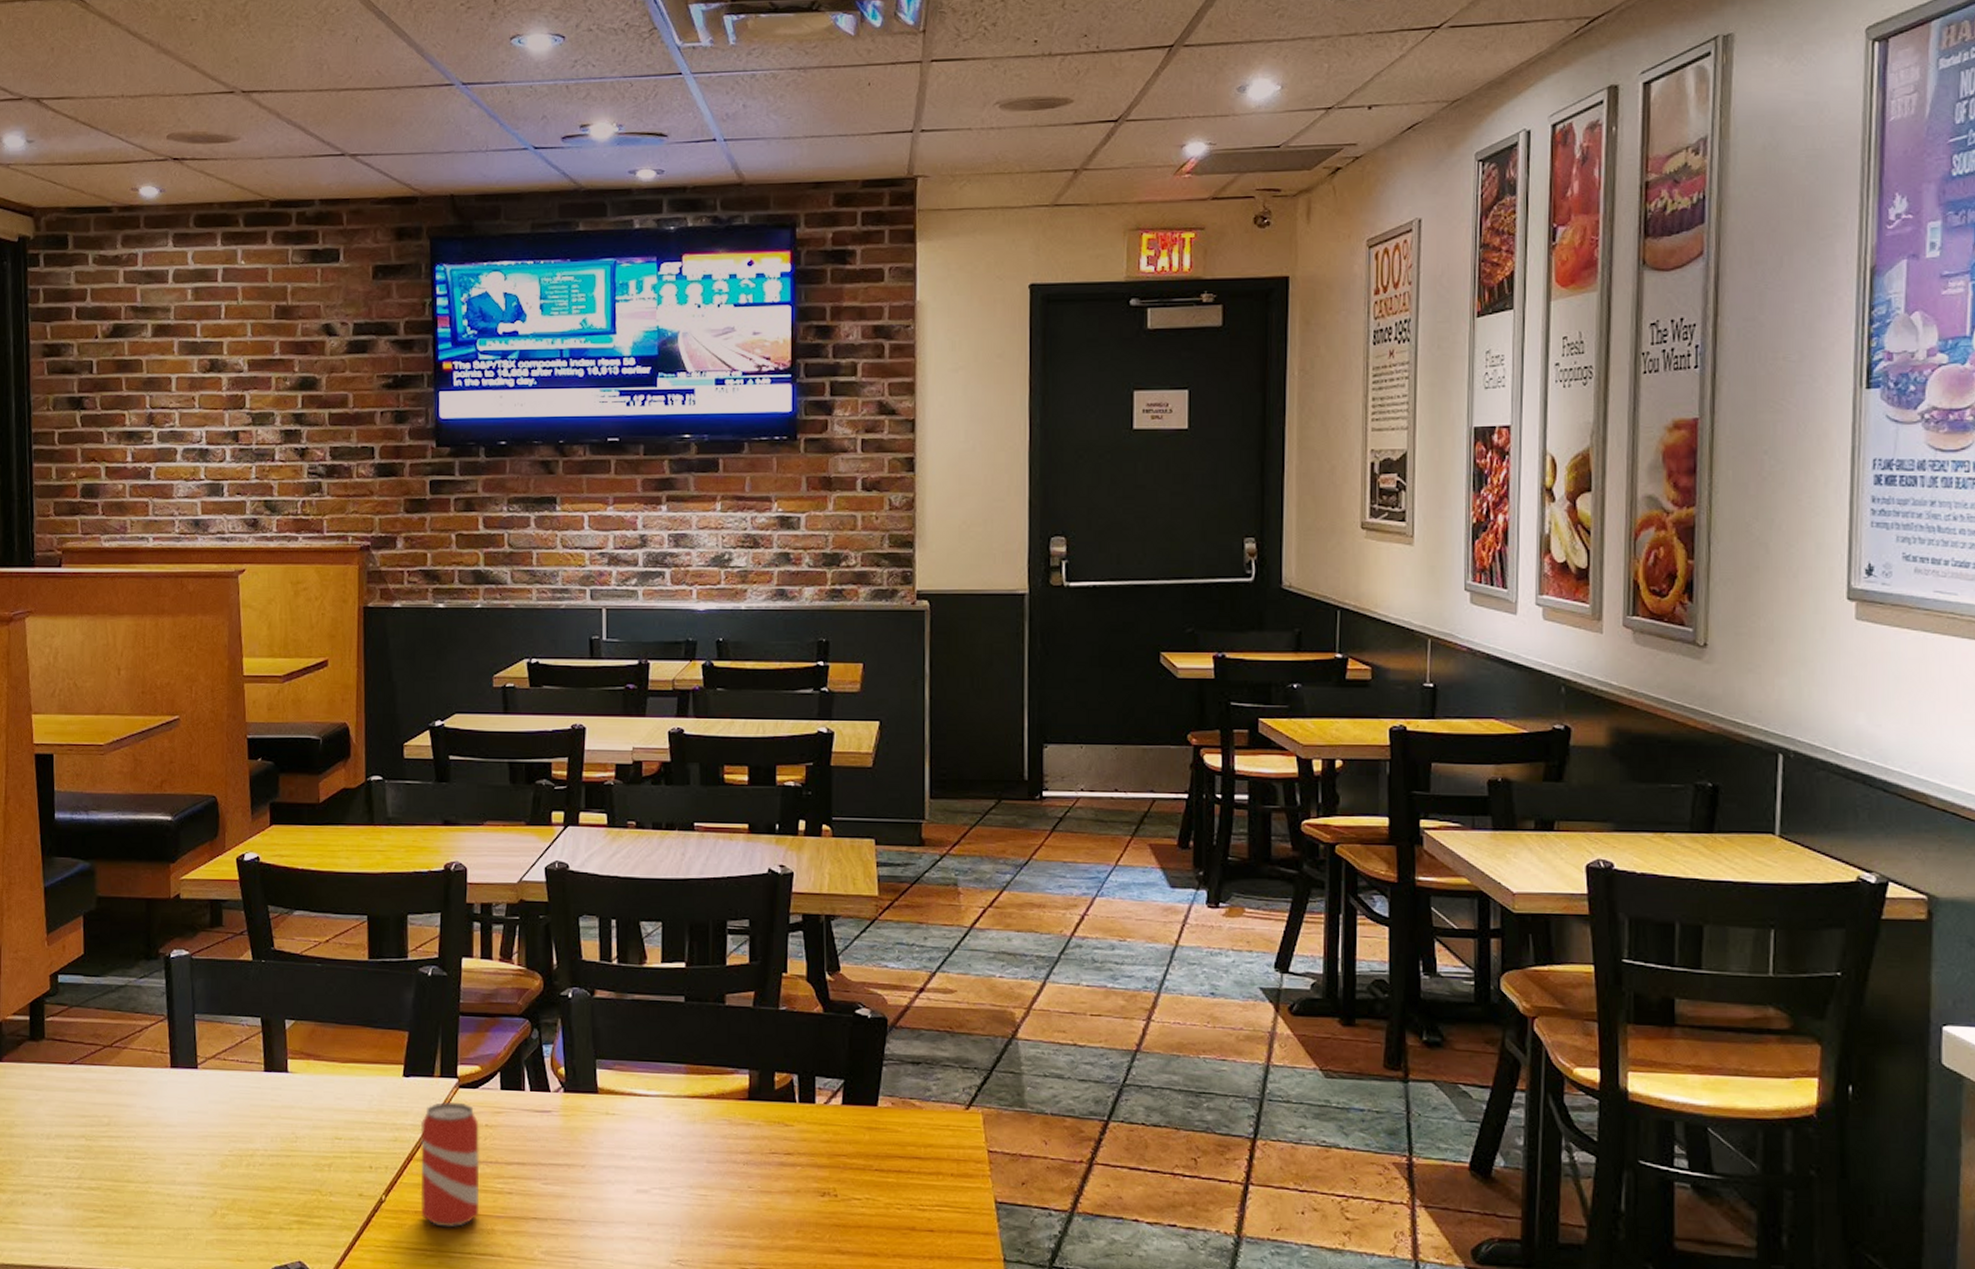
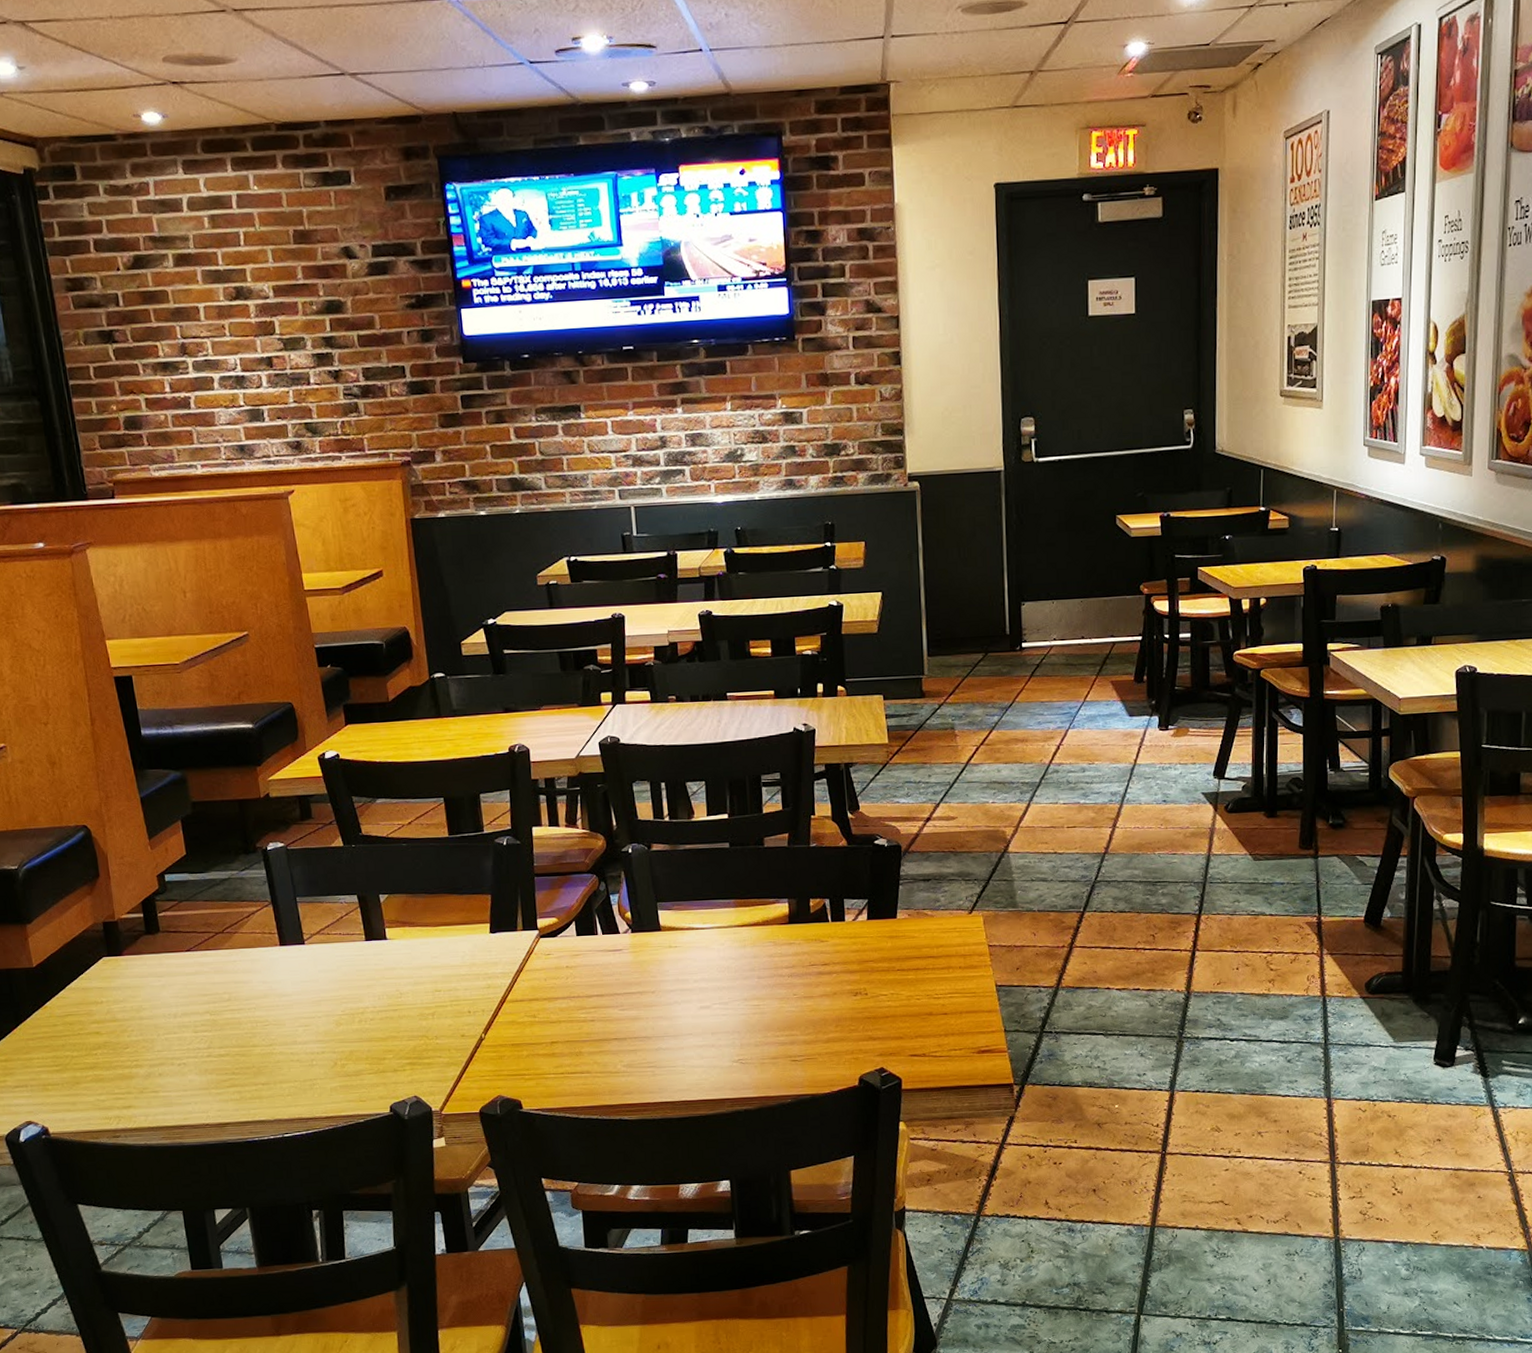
beverage can: present [420,1102,480,1228] -> none [510,950,568,1055]

